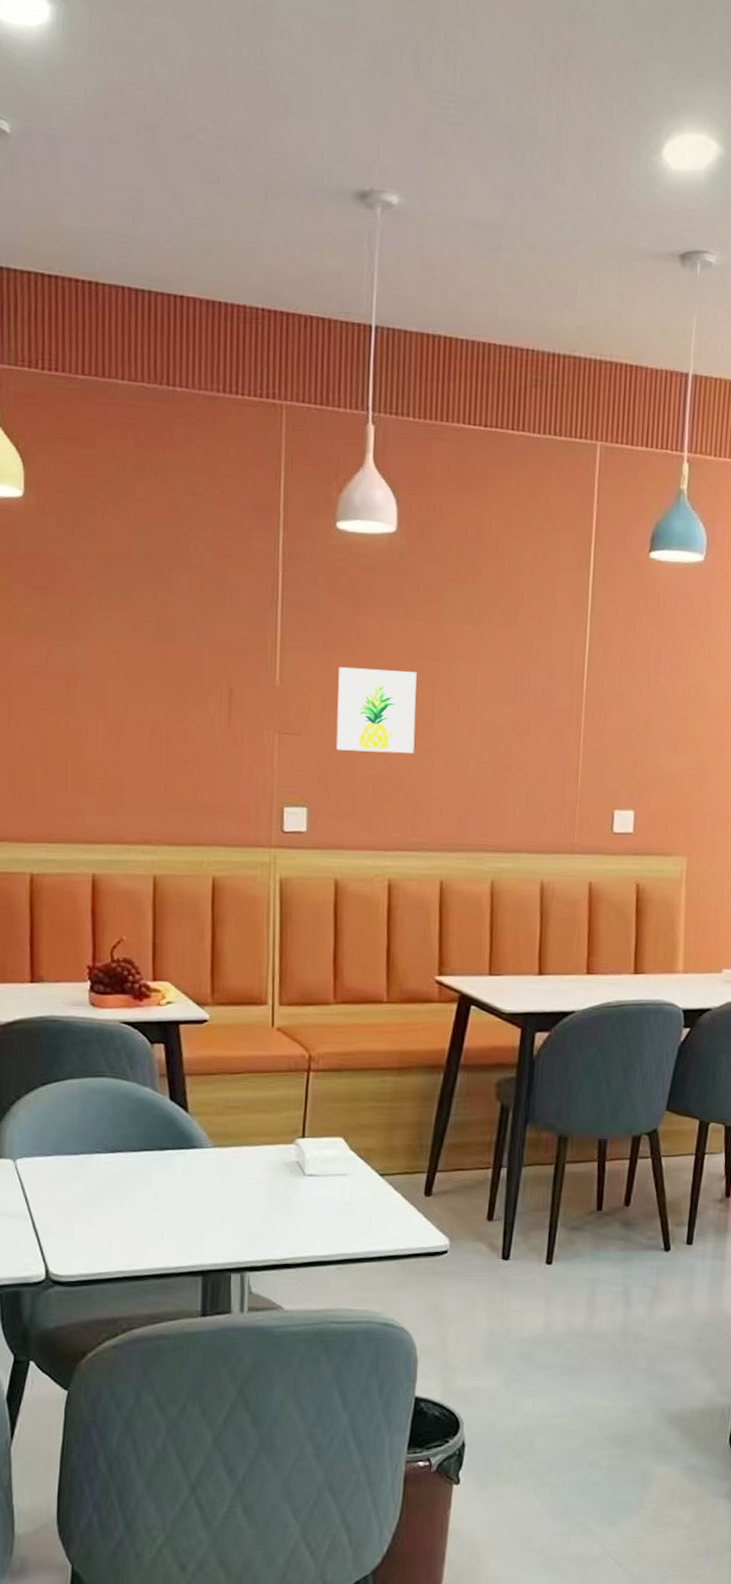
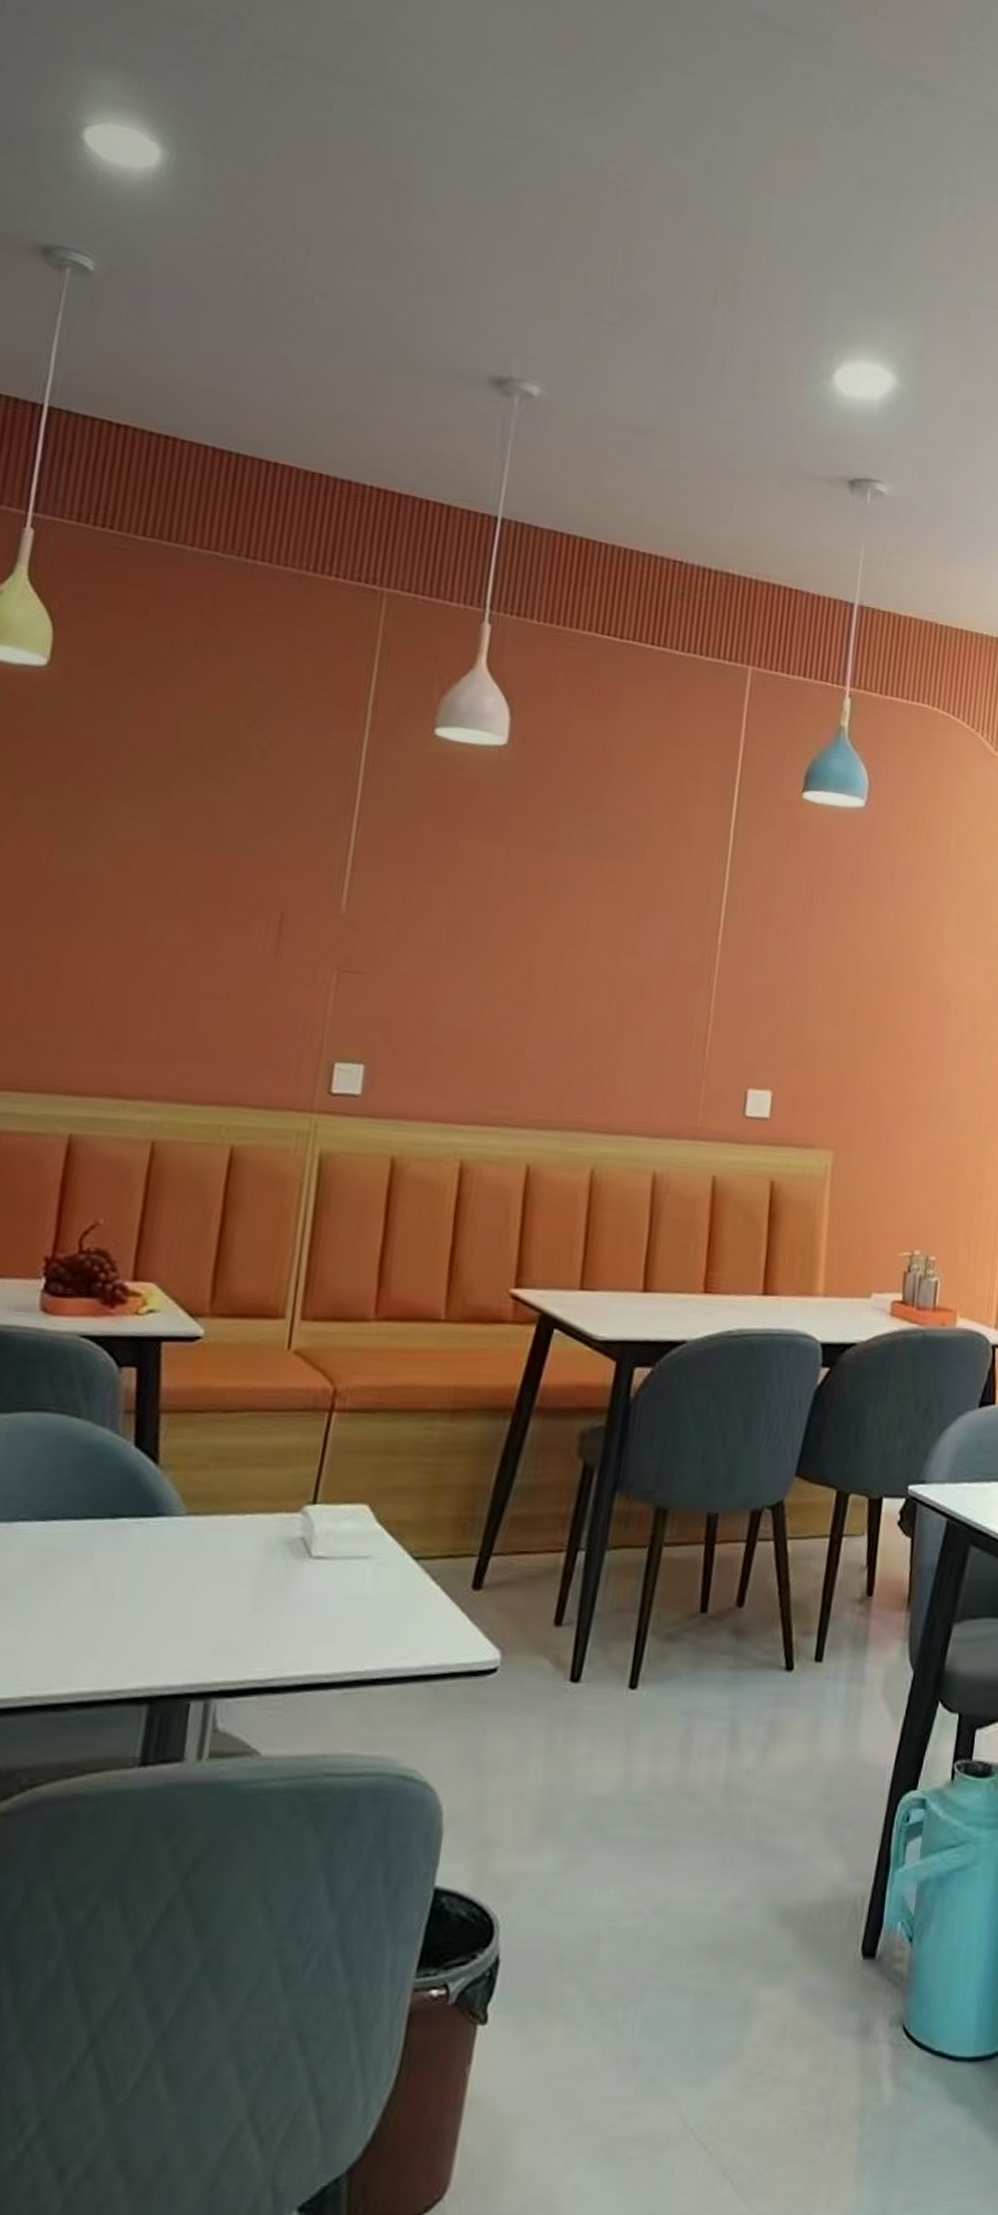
wall art: present [335,667,417,754] -> none [409,896,518,1006]

